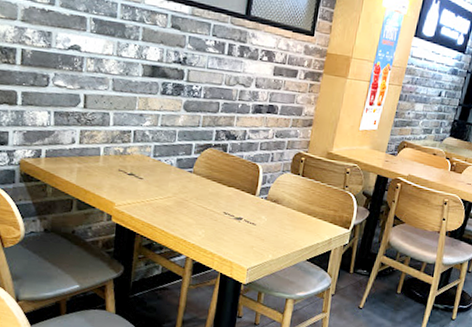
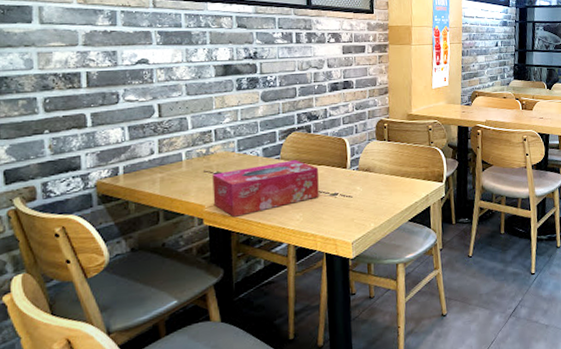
tissue box: none [123,174,228,221] -> present [212,160,319,217]

